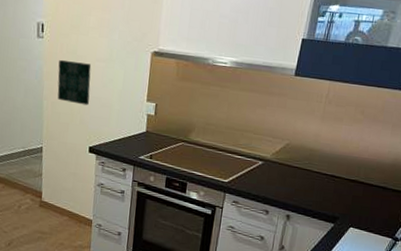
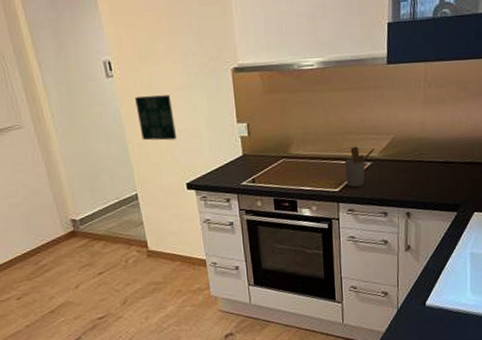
utensil holder: none [236,144,268,182] -> present [344,146,375,187]

